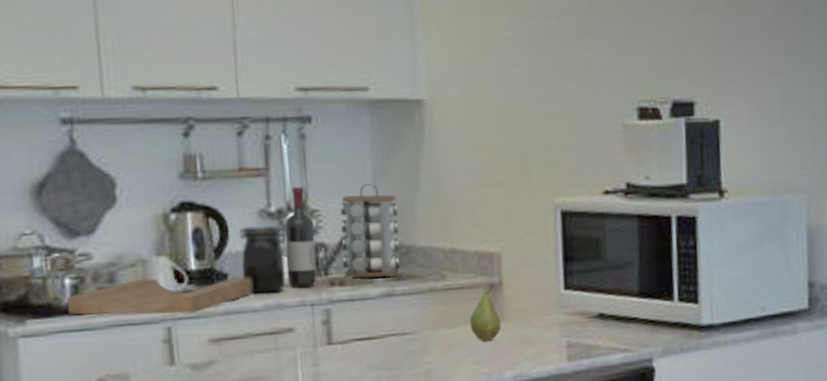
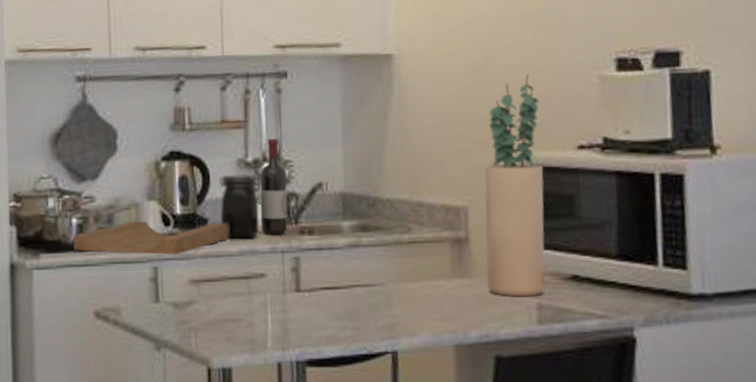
spice rack: present [340,182,401,279] -> none [311,134,368,229]
fruit: present [469,286,501,341] -> none [435,241,468,297]
vase: none [515,121,574,337] -> present [483,74,545,297]

